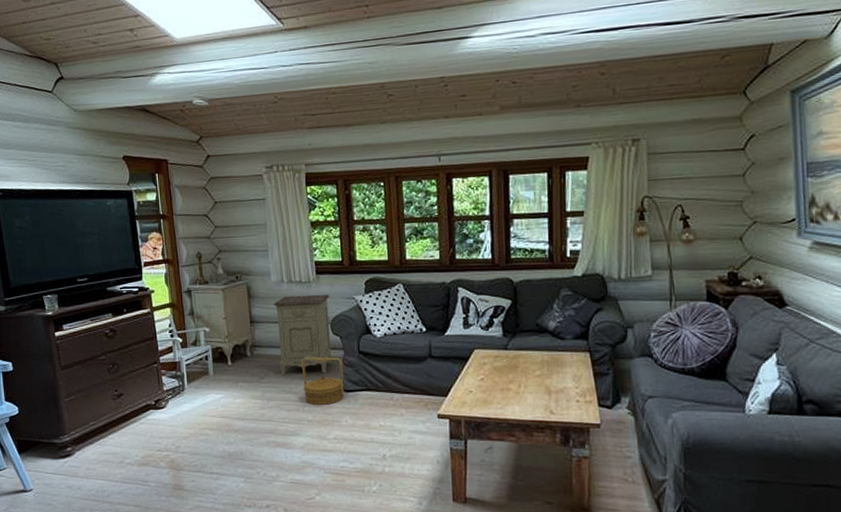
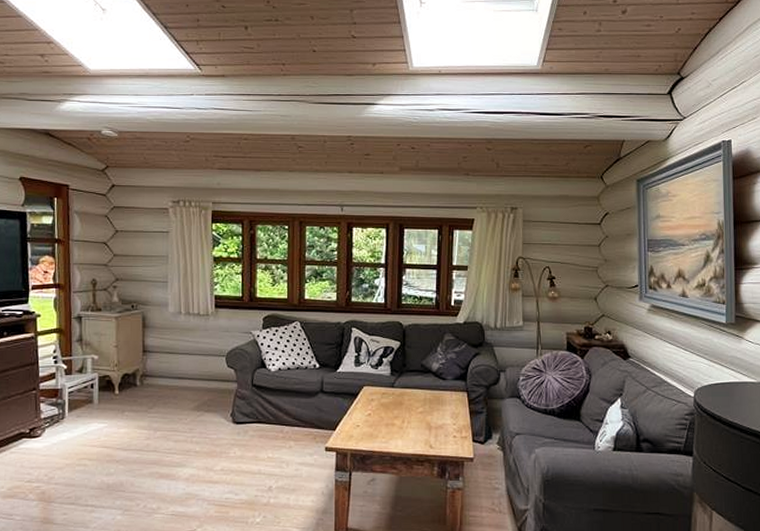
nightstand: present [273,294,332,376] -> none [168,327,227,407]
basket: present [301,357,344,405] -> none [193,388,236,436]

